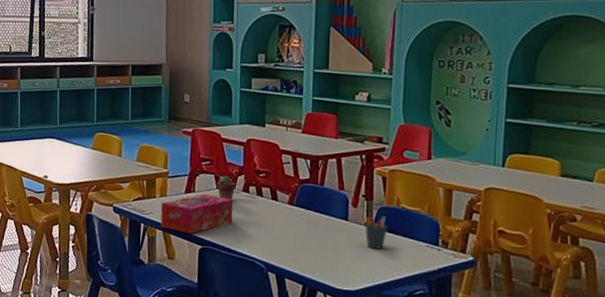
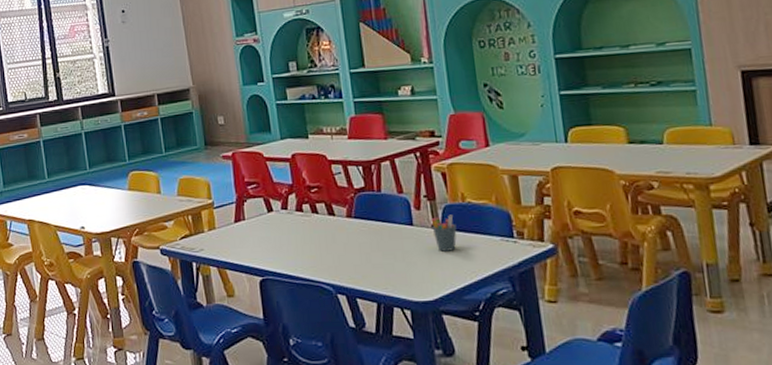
tissue box: present [160,193,234,234] -> none [210,219,290,266]
potted succulent: present [216,175,236,200] -> none [267,197,288,222]

